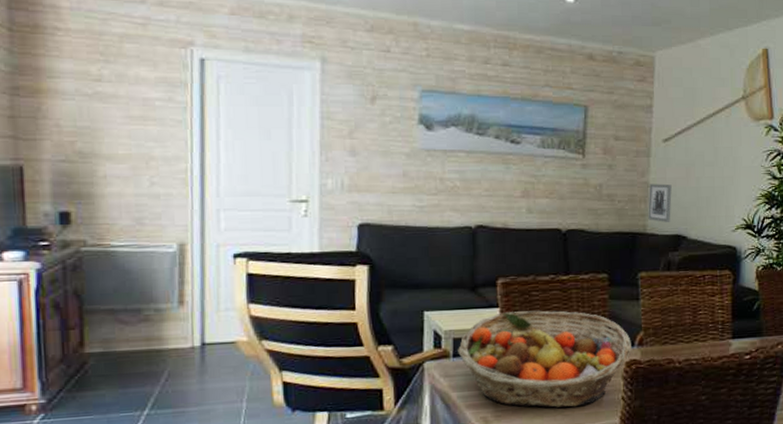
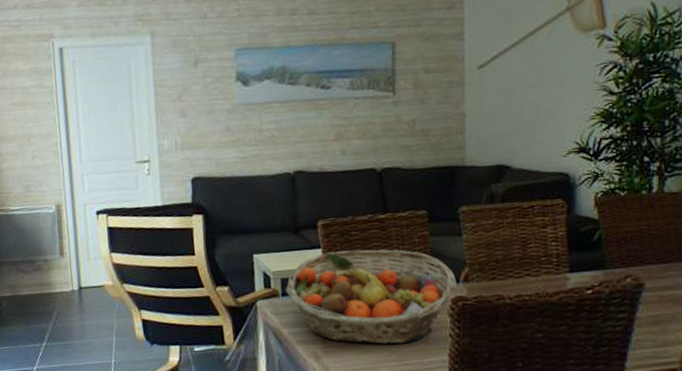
wall art: present [648,184,672,222] -> none [465,113,491,153]

